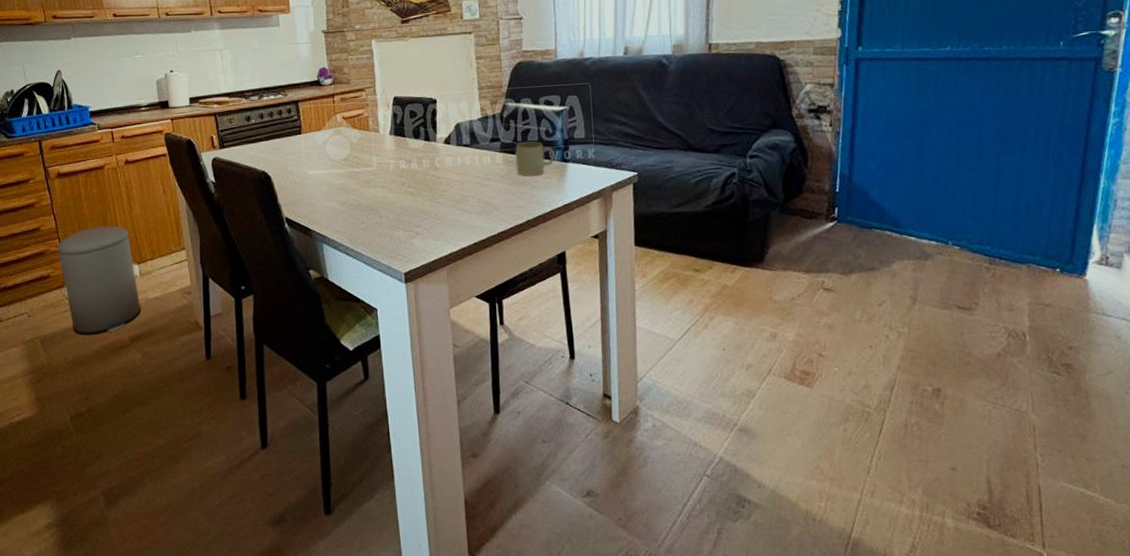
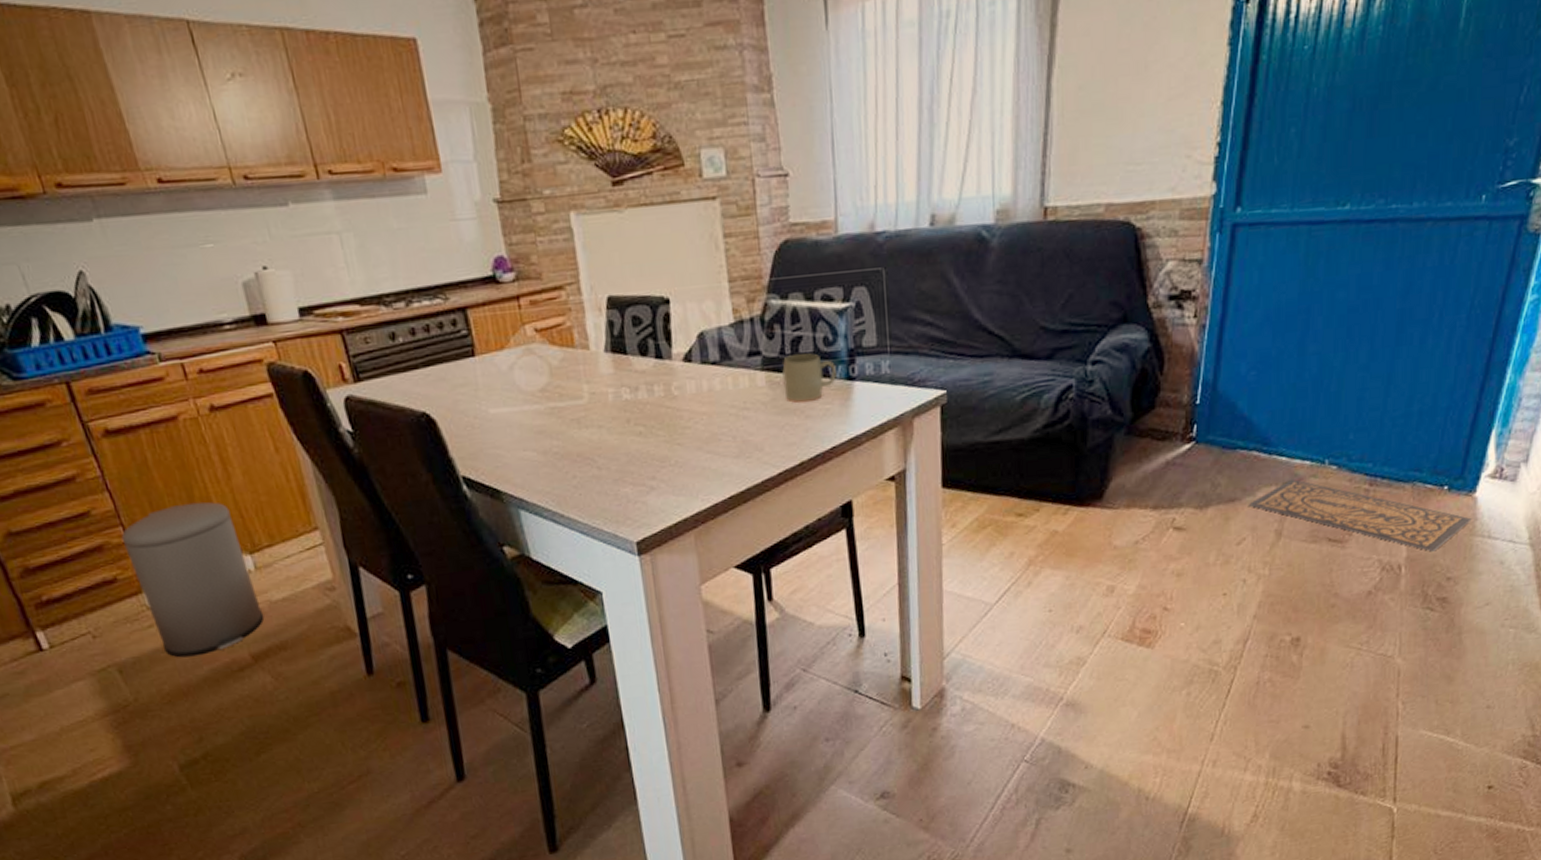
doormat: none [886,256,1085,324] -> present [1249,480,1472,552]

